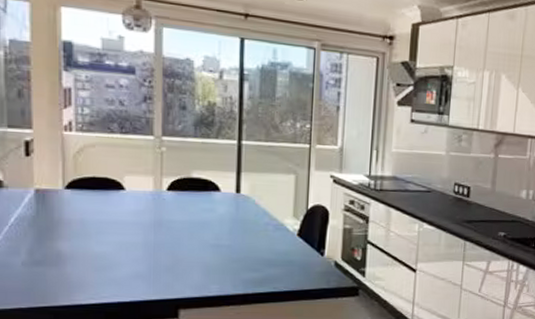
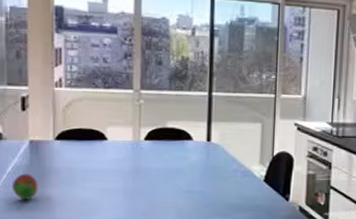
fruit: none [15,225,46,254] -> present [11,173,38,200]

